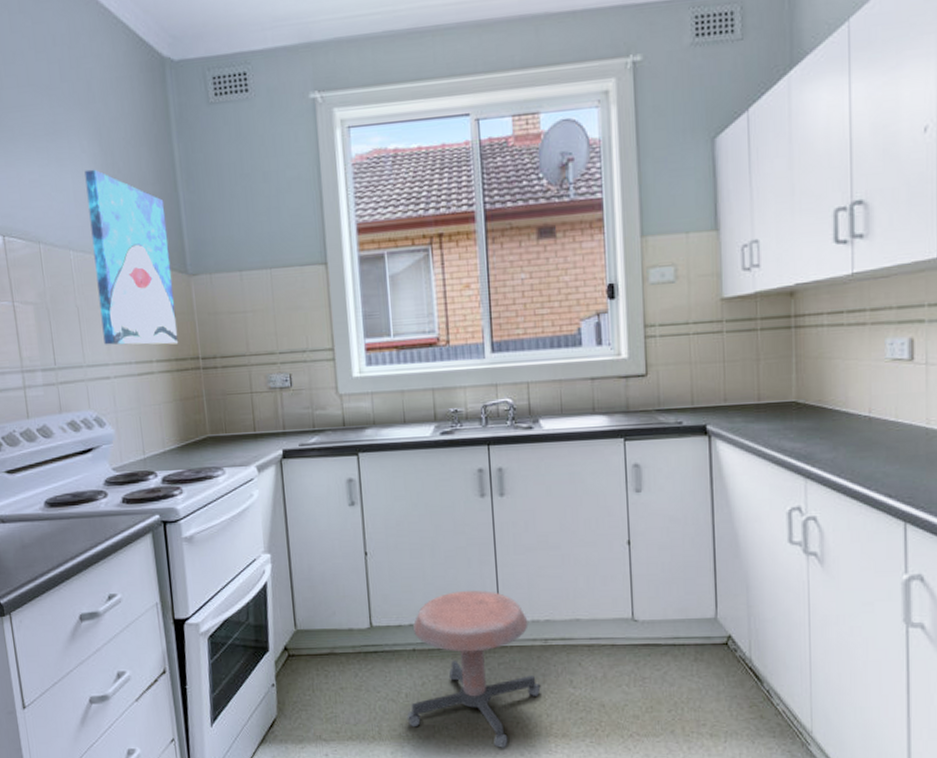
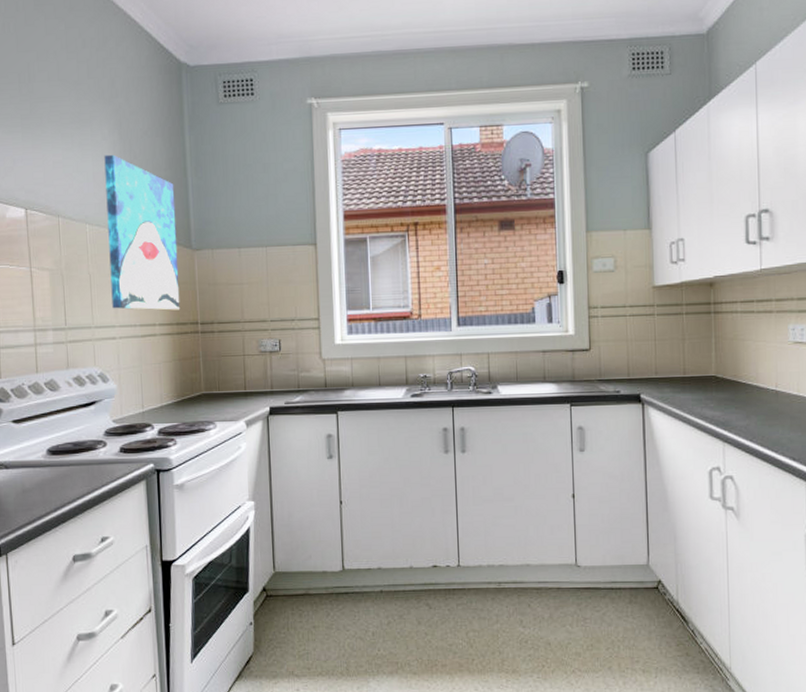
stool: present [406,590,541,748] -> none [373,537,494,683]

